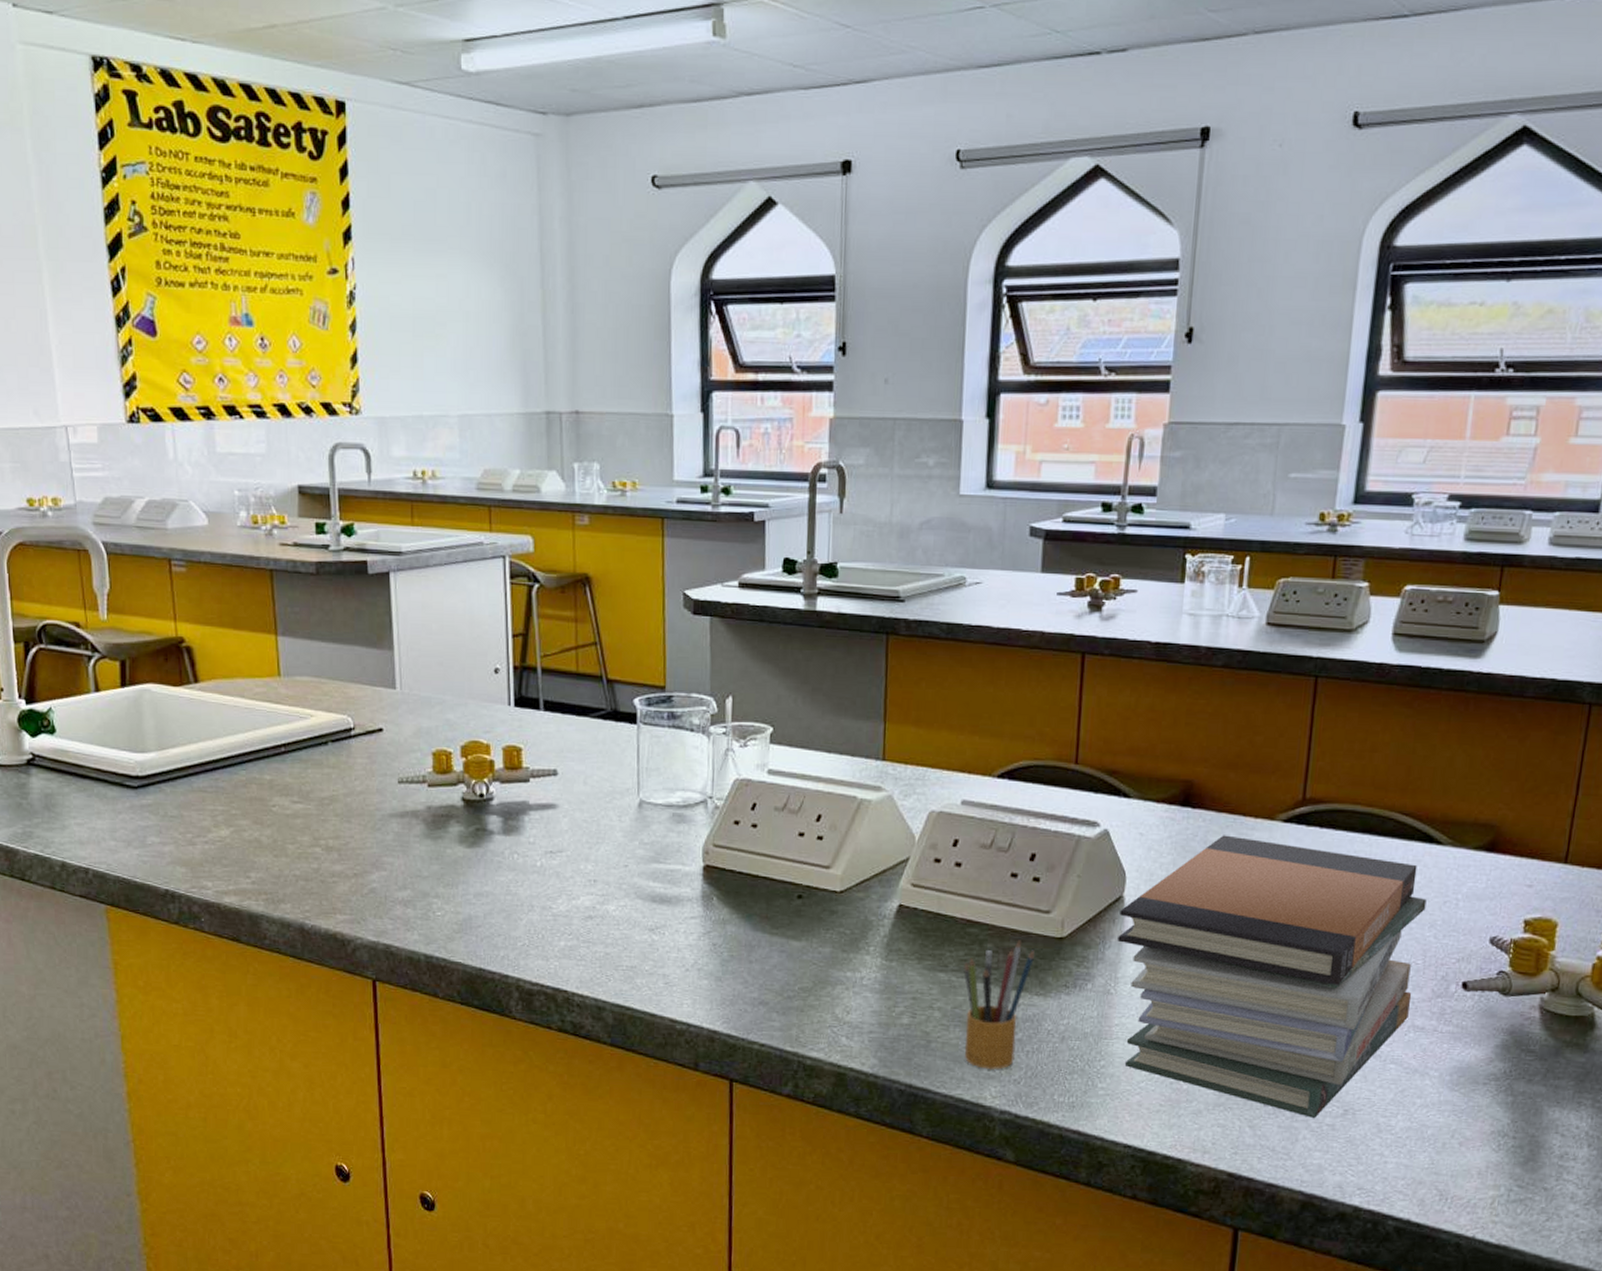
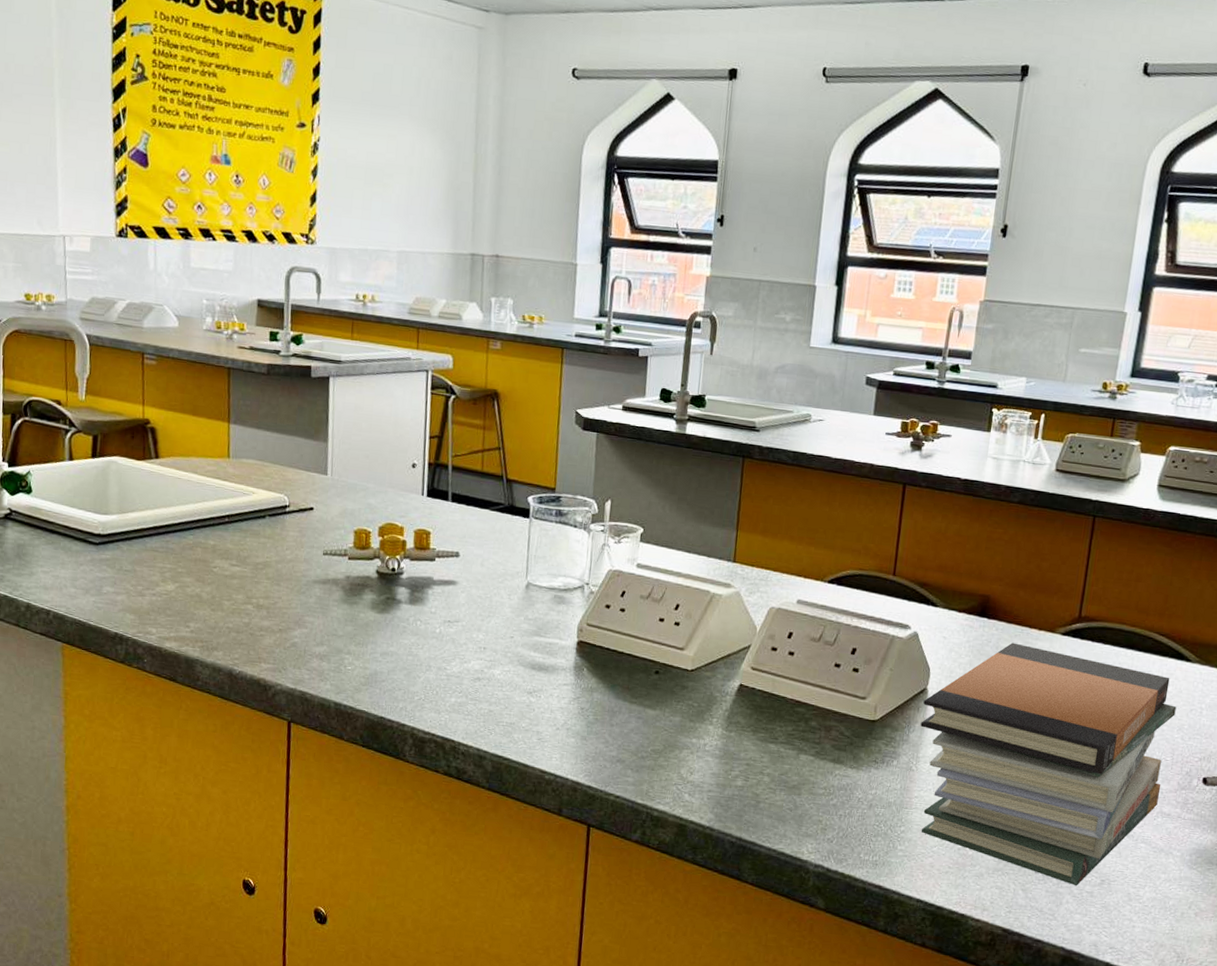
pencil box: present [963,938,1035,1070] -> none [787,719,851,830]

